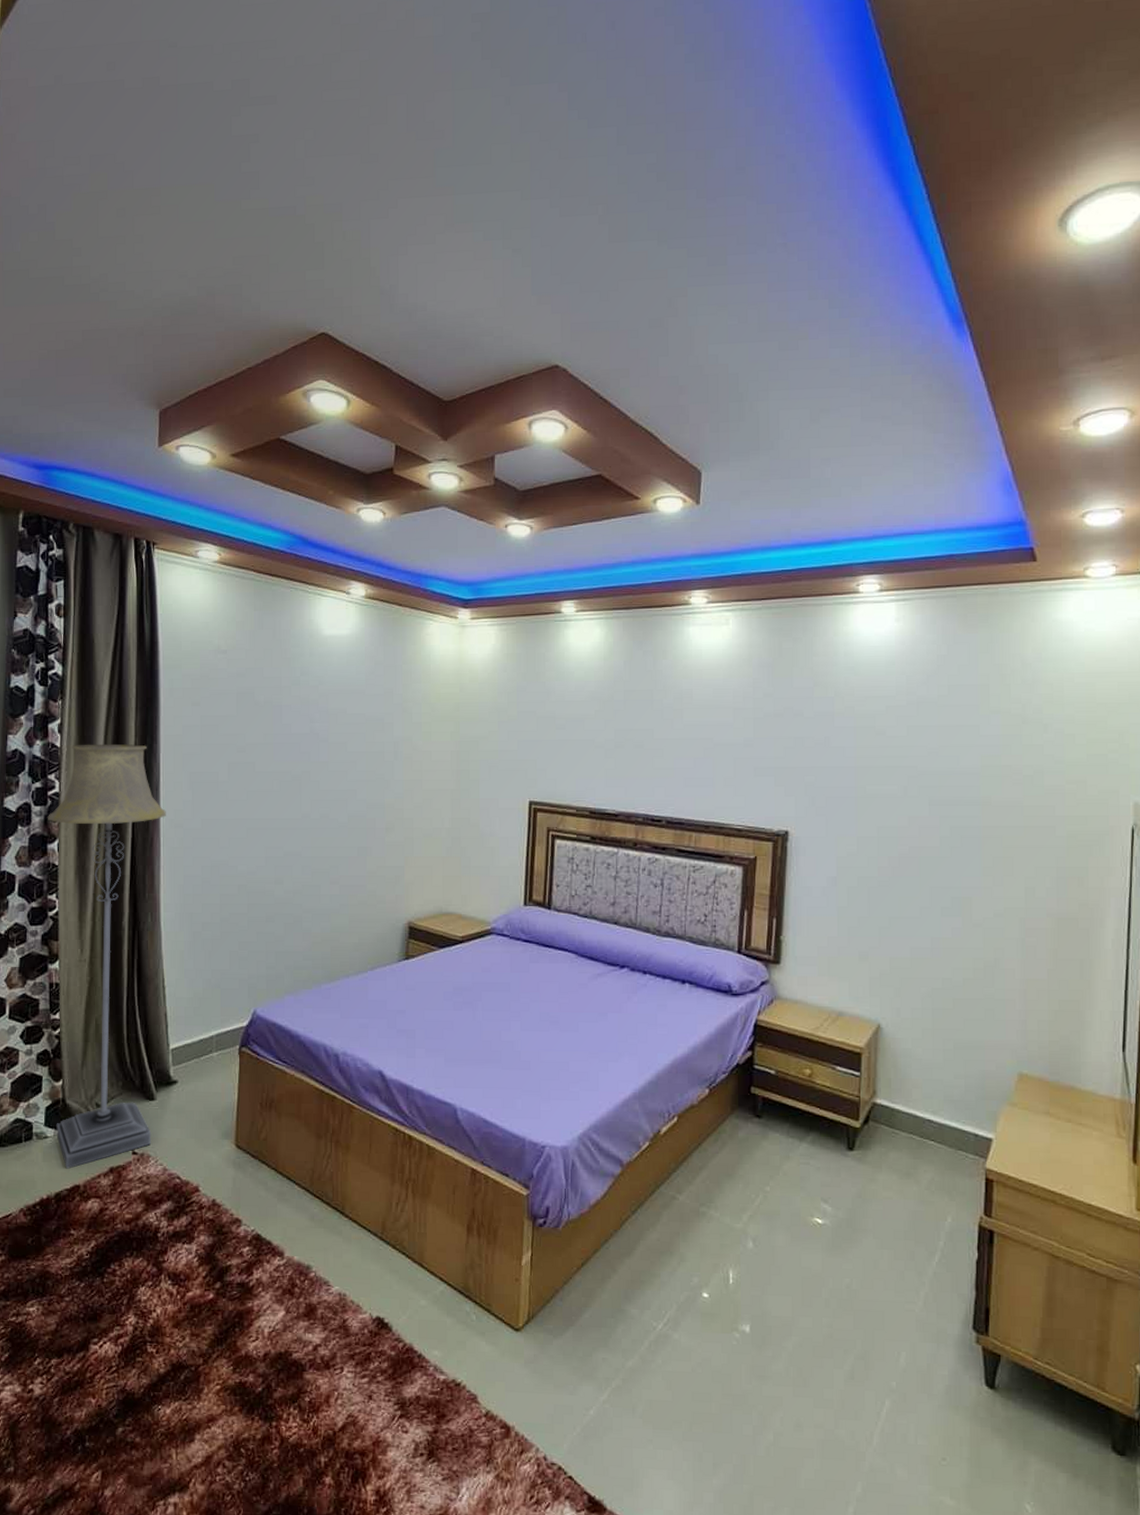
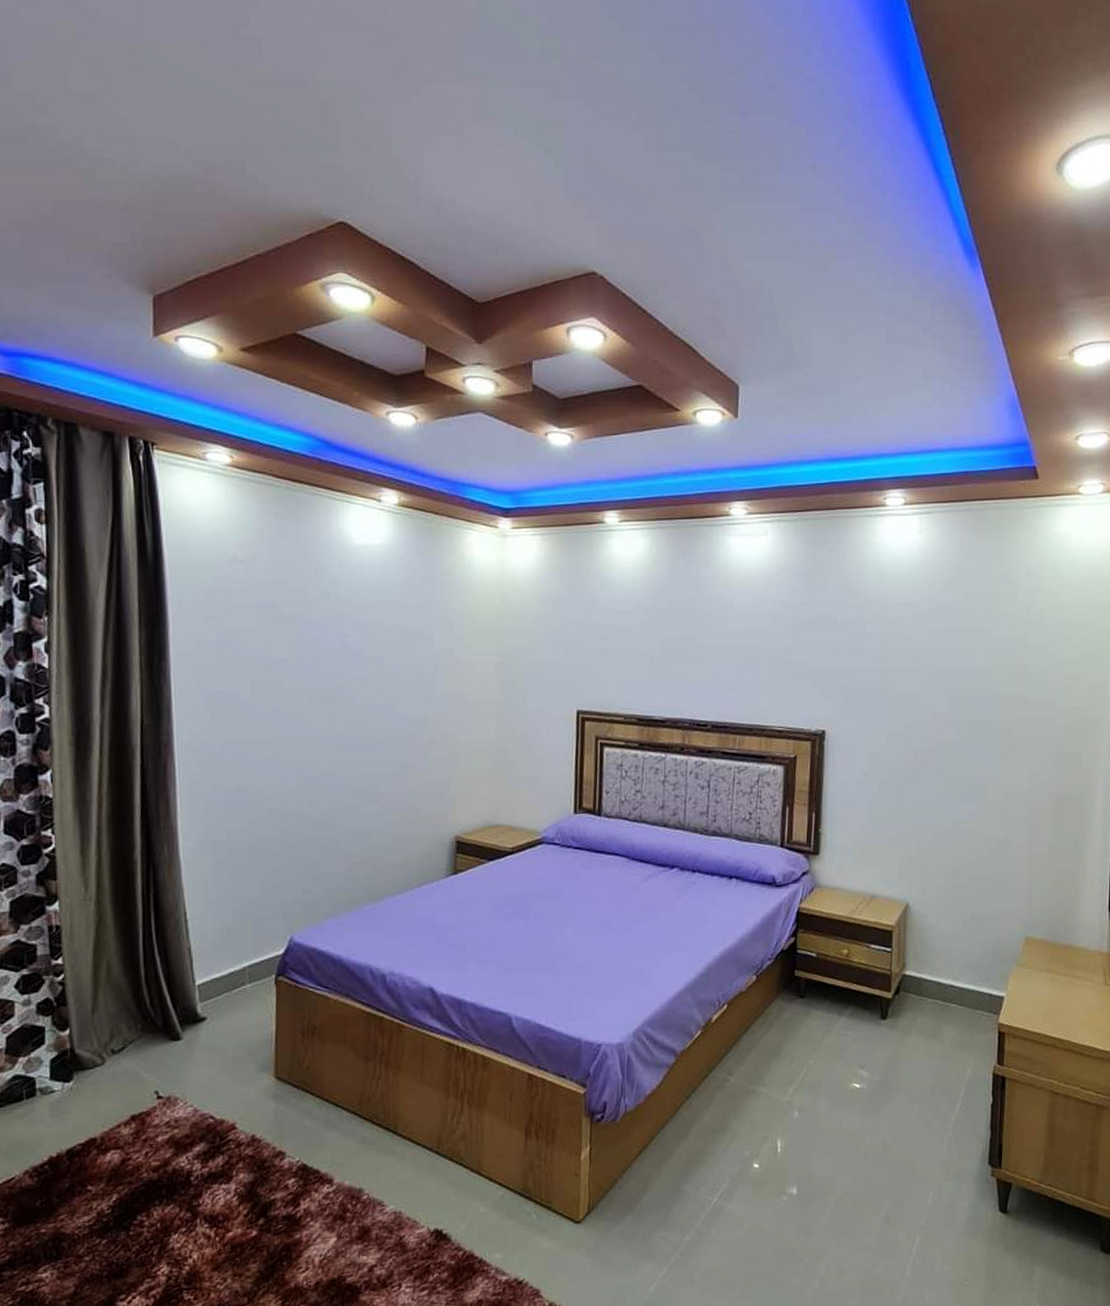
floor lamp: present [48,743,166,1169] -> none [37,662,181,1122]

